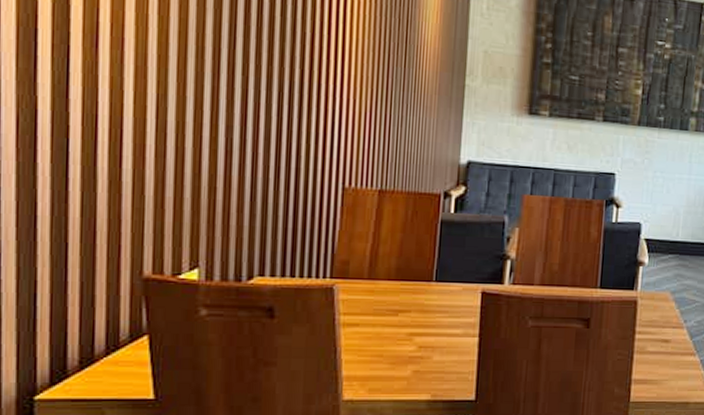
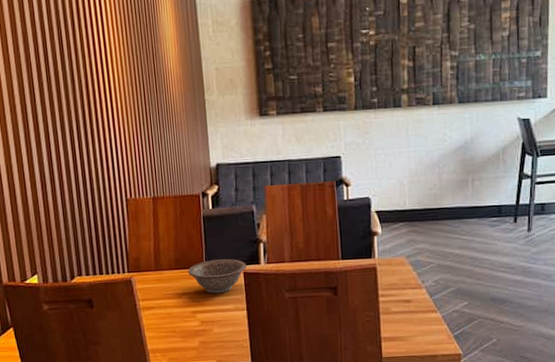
decorative bowl: none [411,274,487,315] -> present [188,259,247,294]

